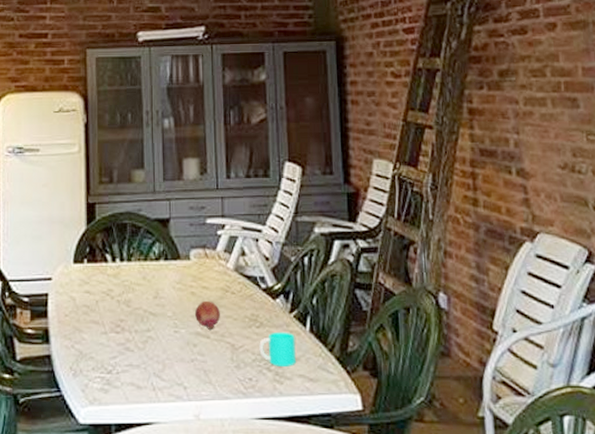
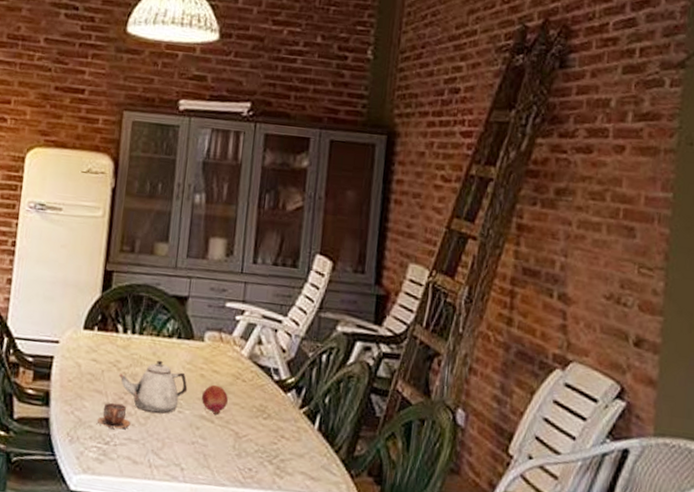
cup: none [97,331,130,358] -> present [97,402,131,430]
teapot: none [112,284,181,335] -> present [118,360,188,414]
cup: present [259,332,296,367] -> none [263,426,302,463]

